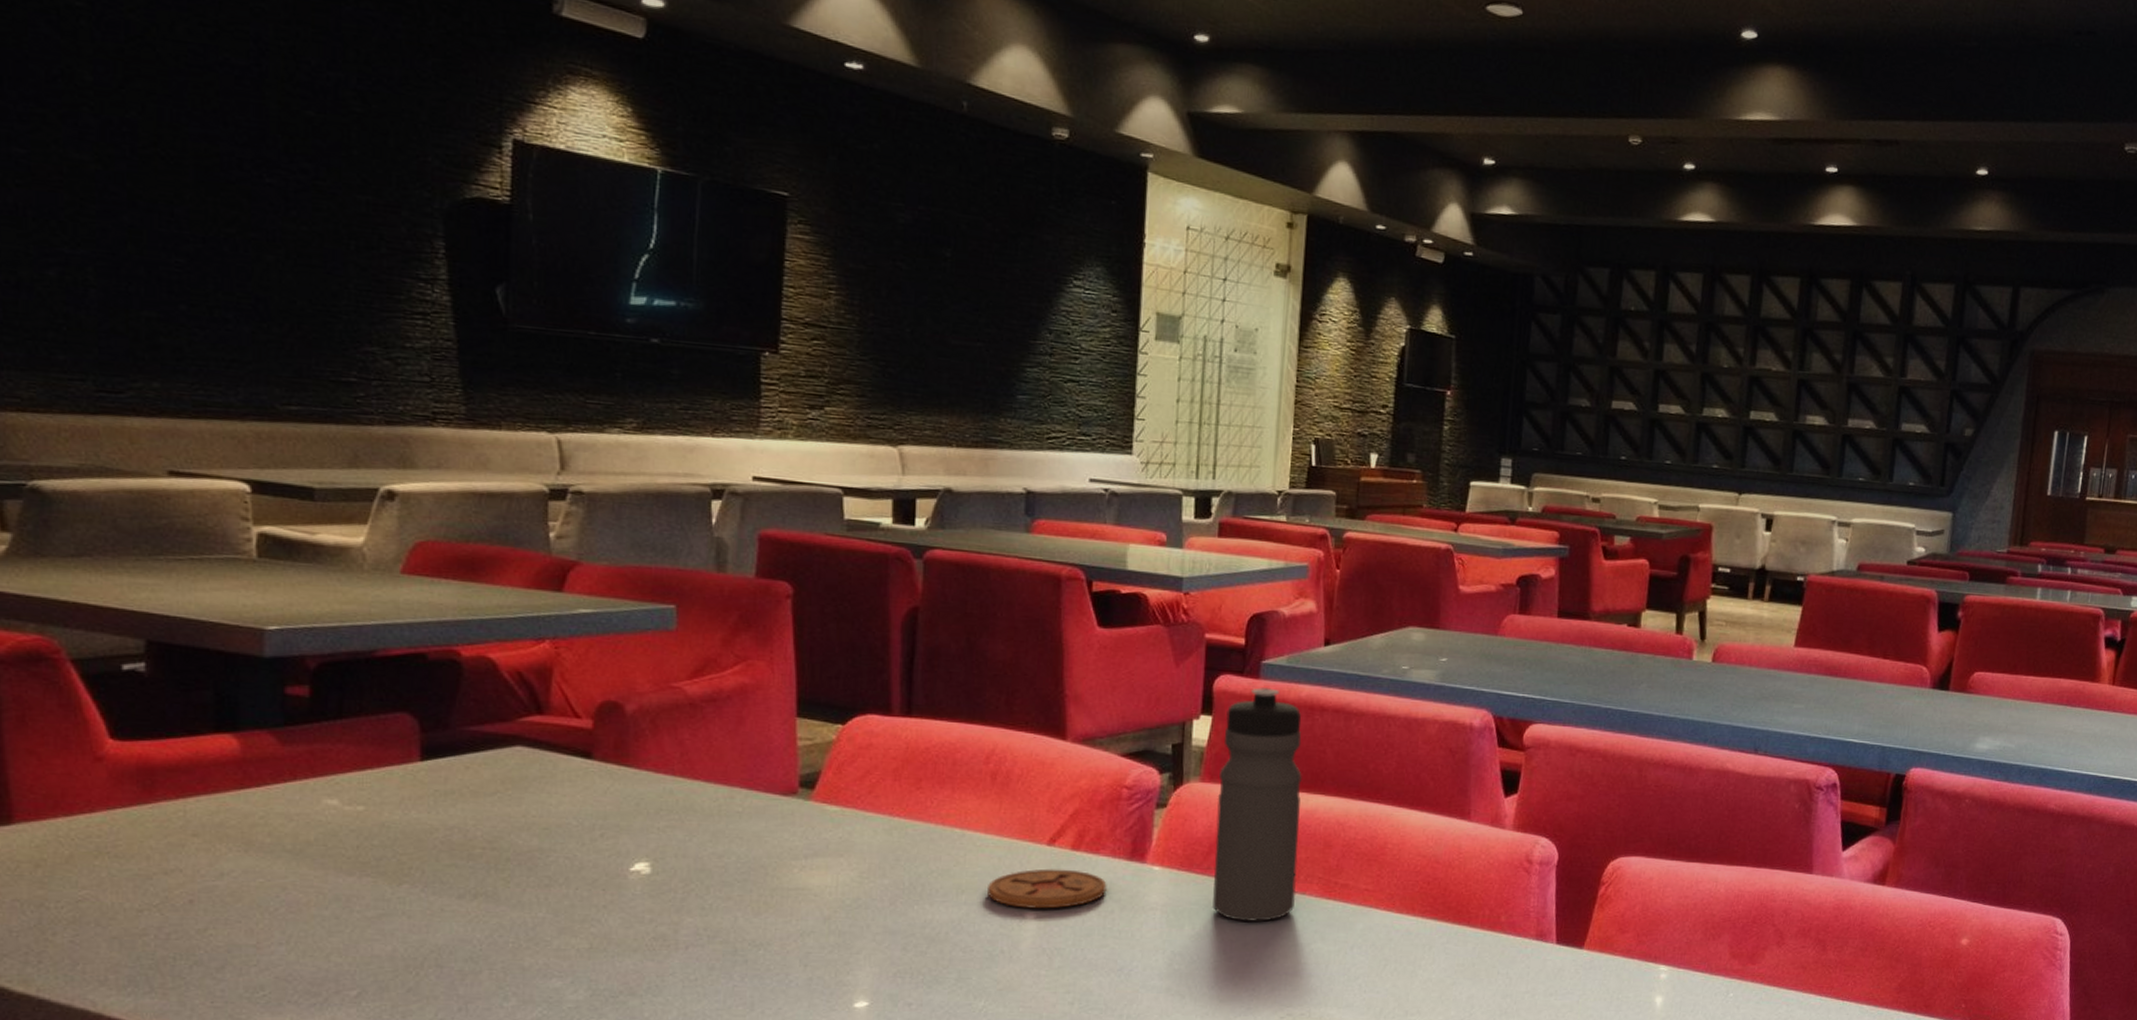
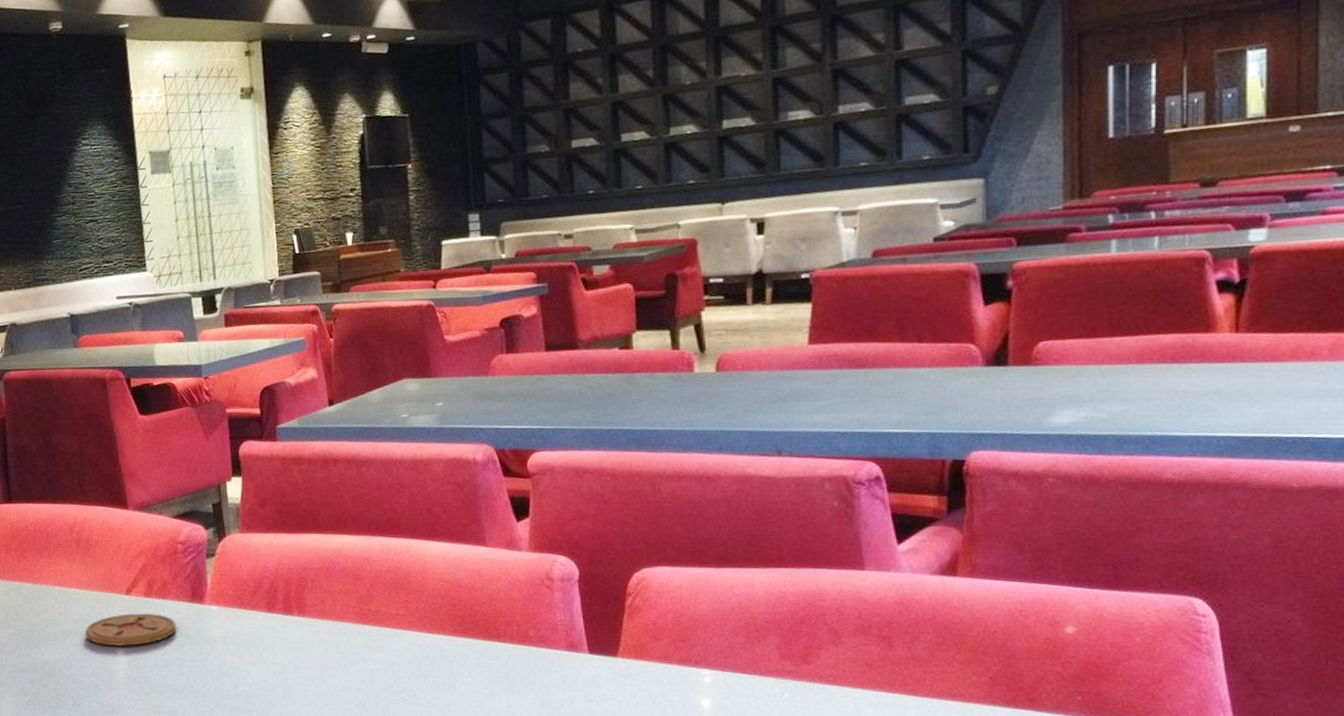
water bottle: present [1213,687,1302,922] -> none [253,448,335,648]

